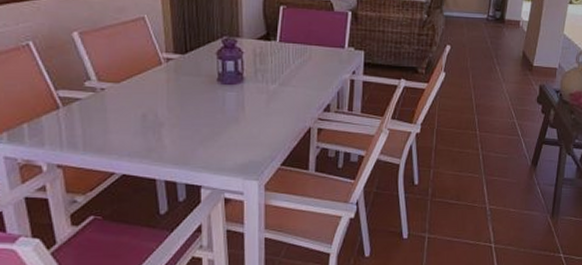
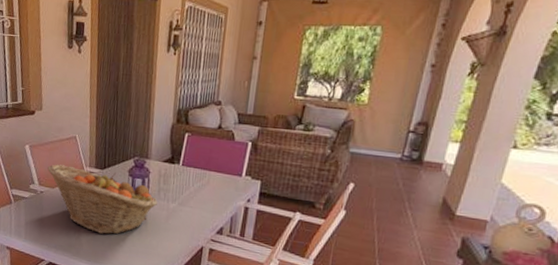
fruit basket: none [107,53,255,130] -> present [47,164,158,235]

